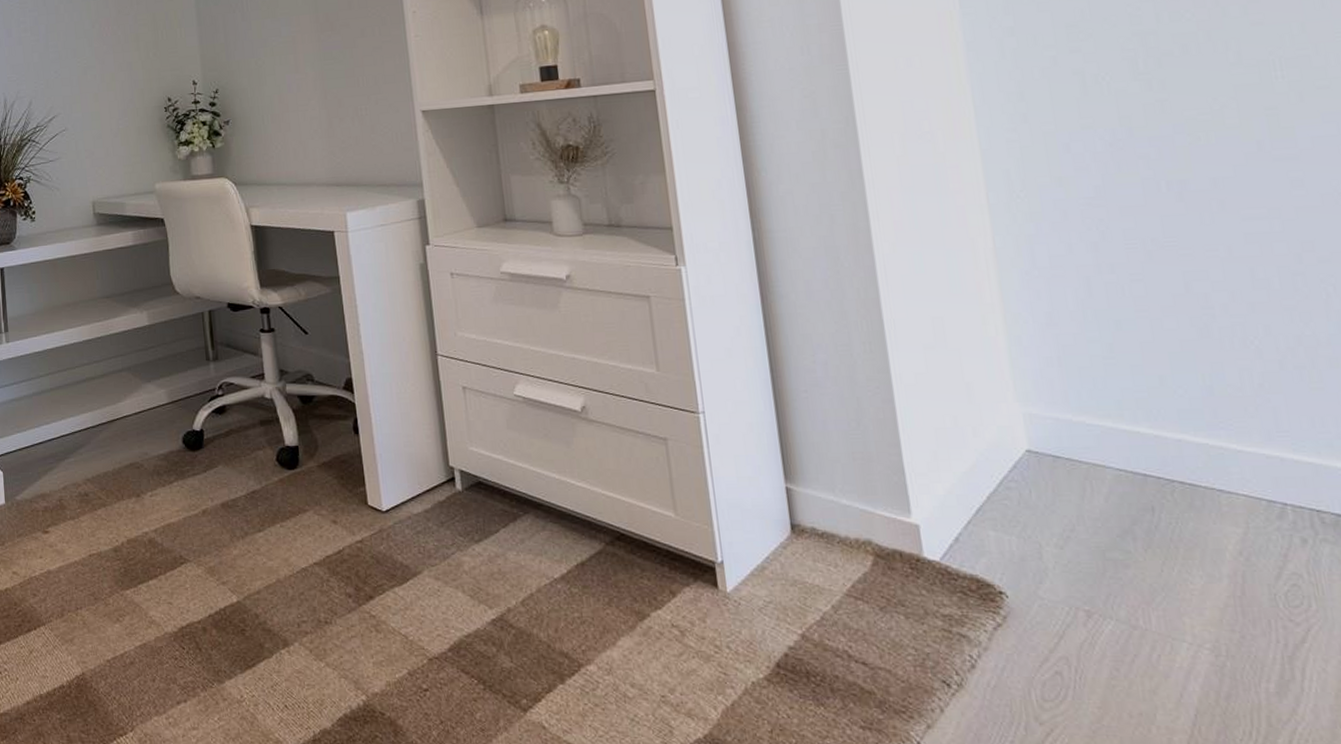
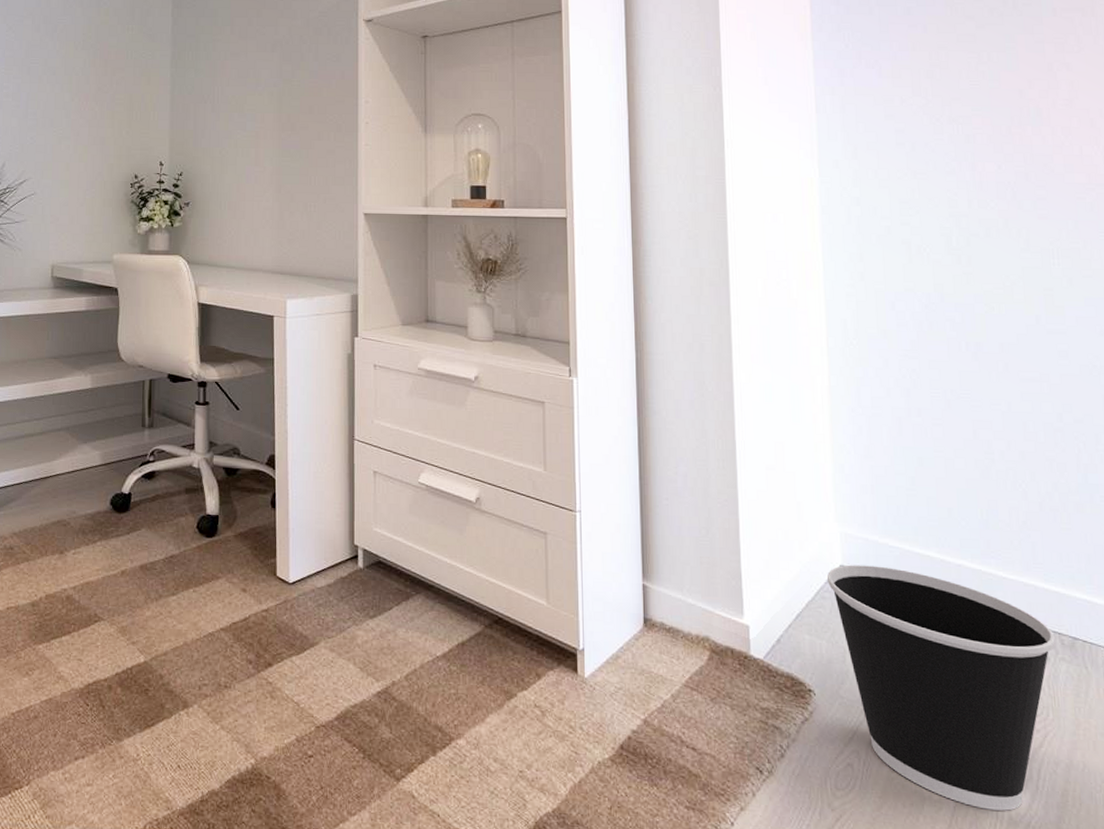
wastebasket: none [1011,448,1314,717] -> present [827,565,1055,811]

